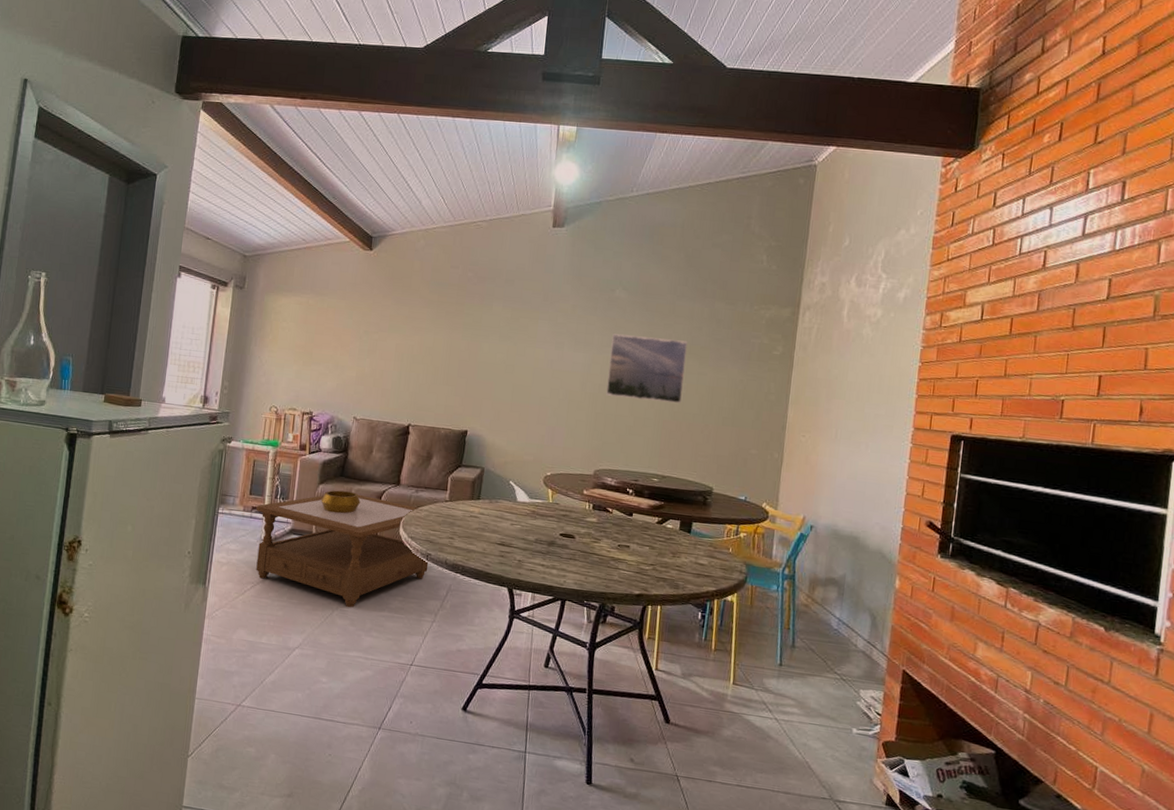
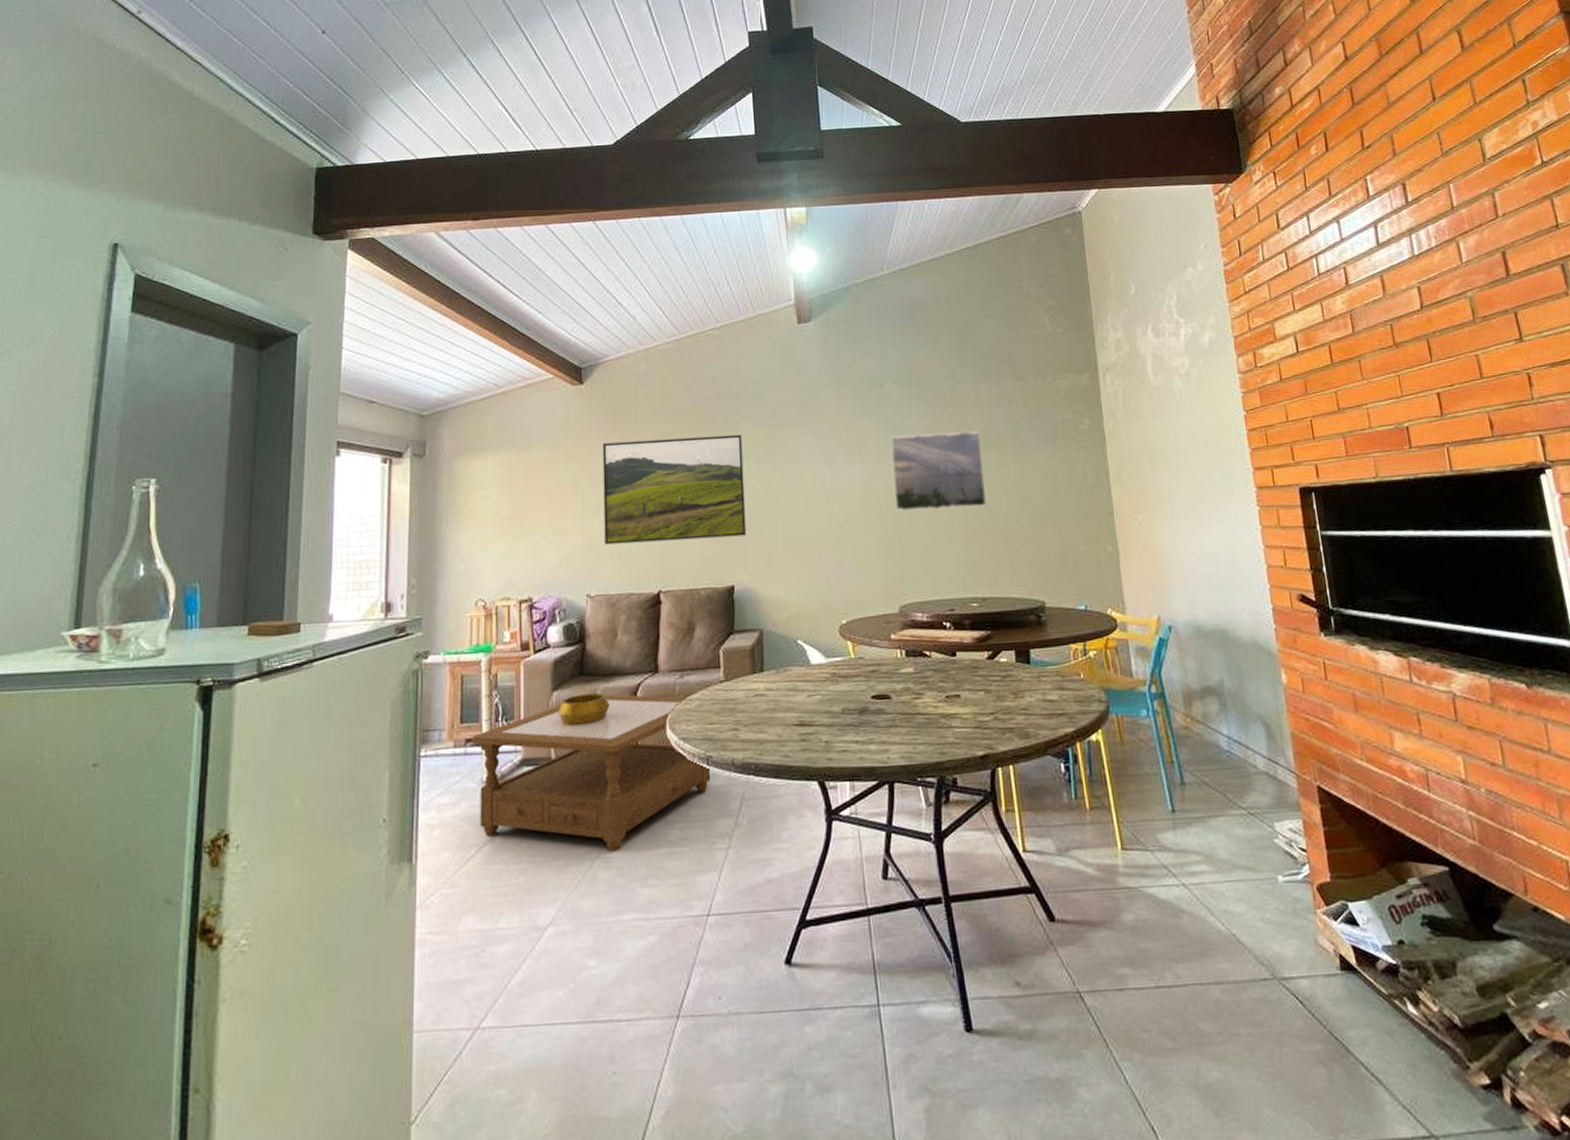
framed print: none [372,301,492,394] -> present [602,434,747,545]

